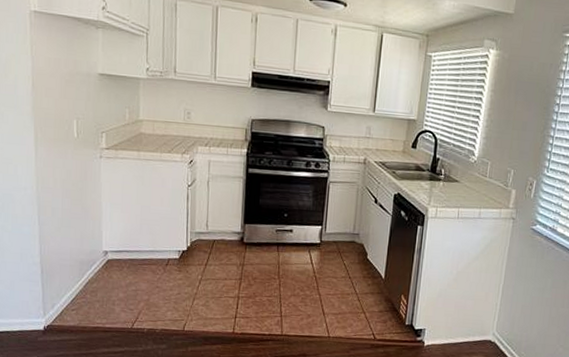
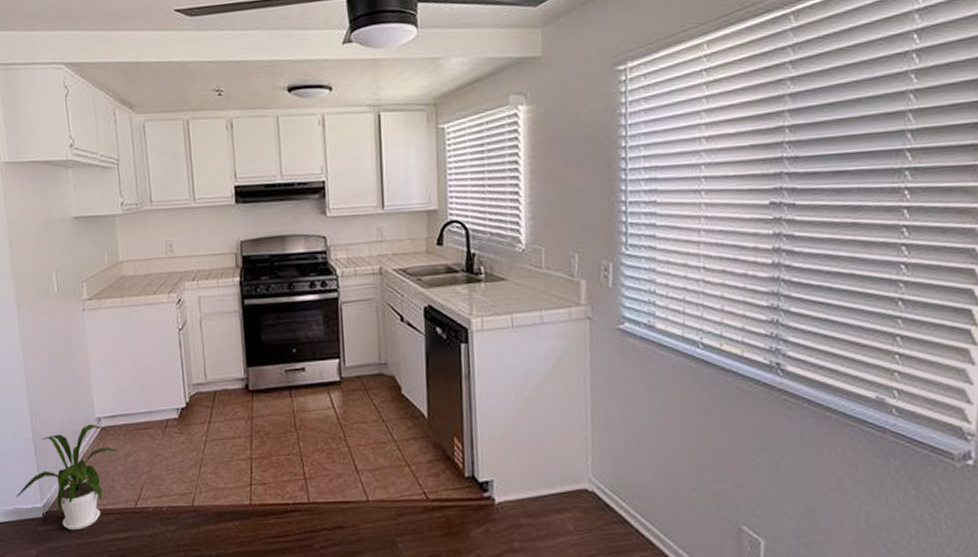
house plant: none [19,255,121,343] -> present [16,424,119,530]

